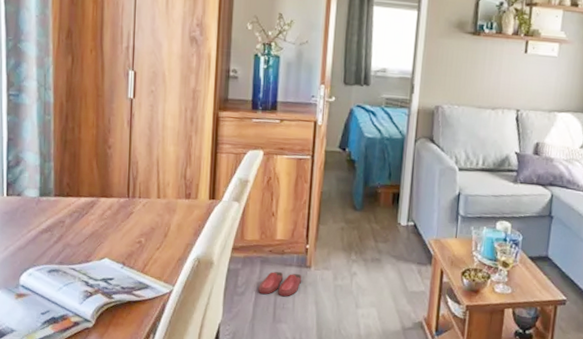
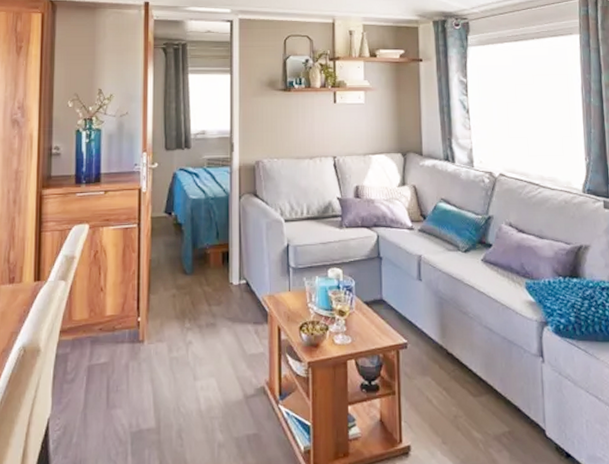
slippers: present [258,271,301,297] -> none [90,350,134,379]

